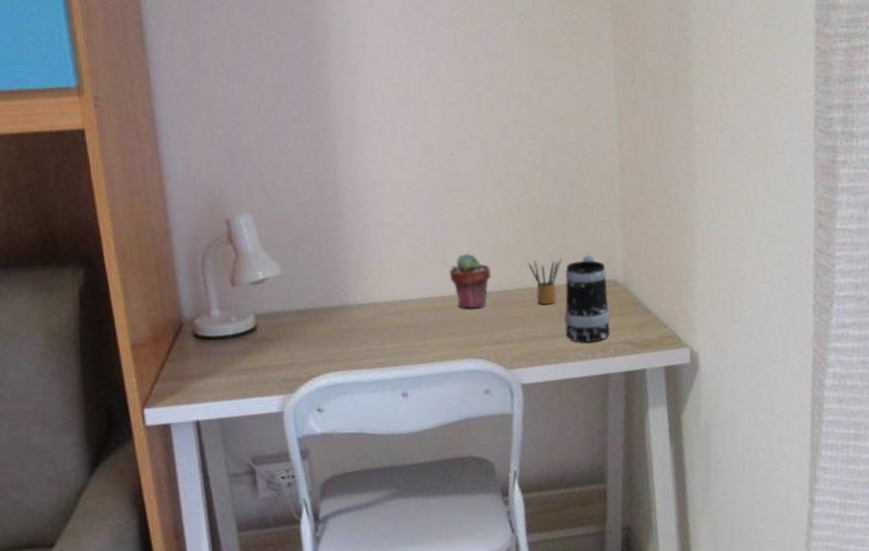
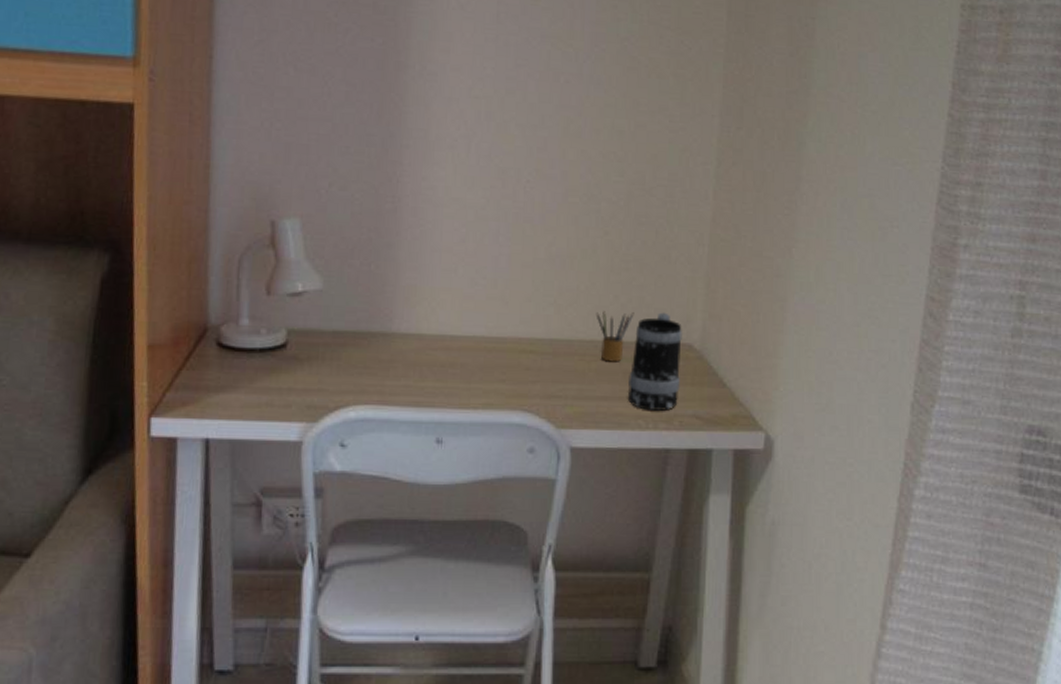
potted succulent: present [449,253,491,309] -> none [507,292,554,355]

